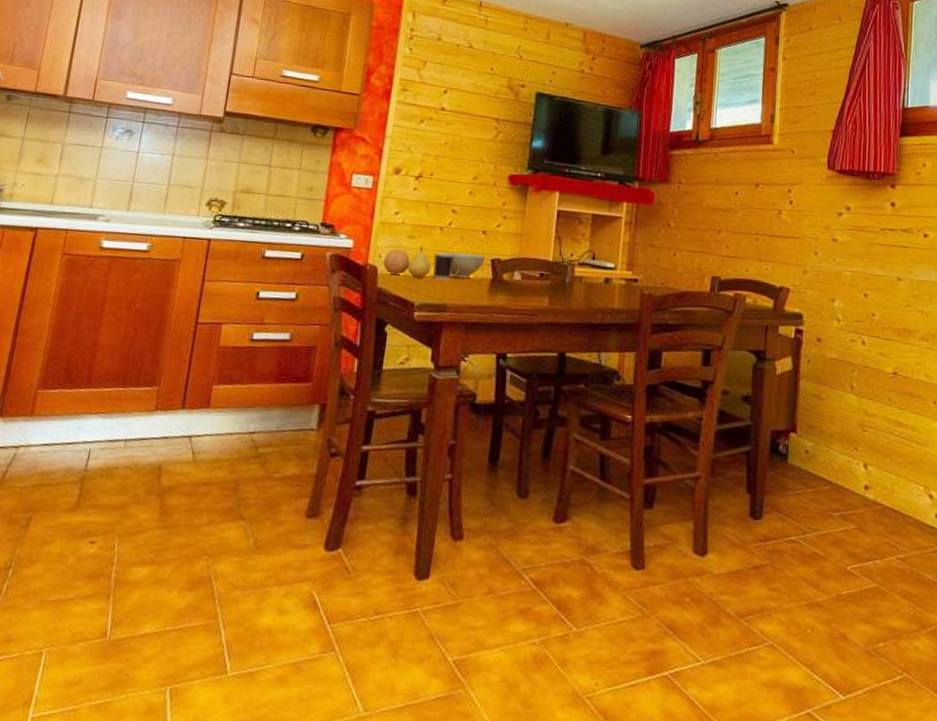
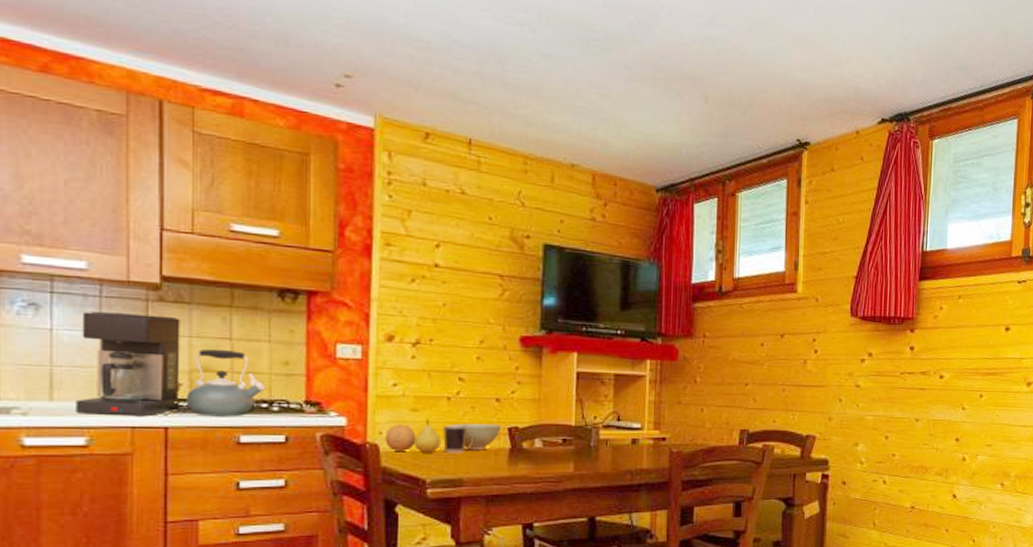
coffee maker: none [144,138,234,229] -> present [76,312,180,417]
kettle: none [228,173,292,234] -> present [186,348,267,417]

